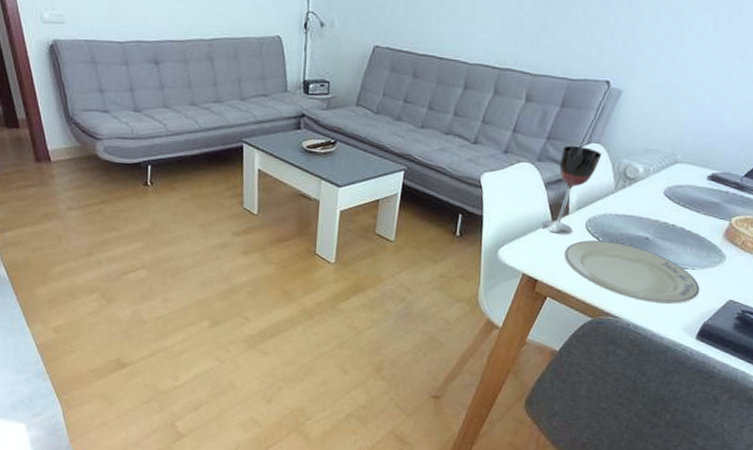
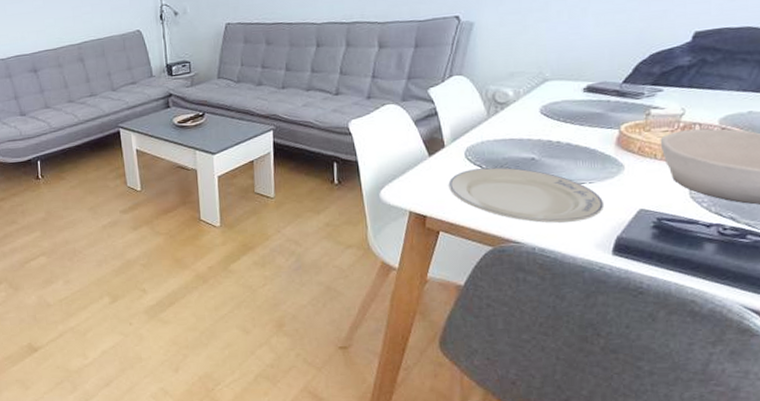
wineglass: present [541,146,602,234] -> none [418,80,467,168]

